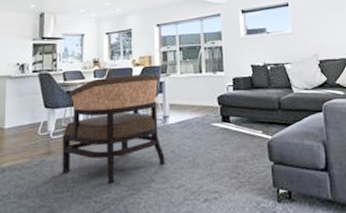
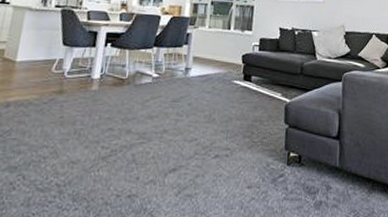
armchair: present [62,73,165,184] -> none [71,21,188,130]

